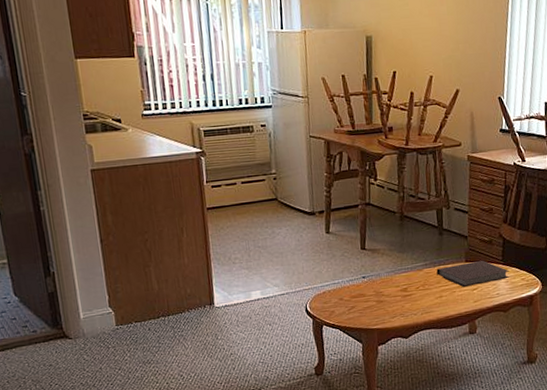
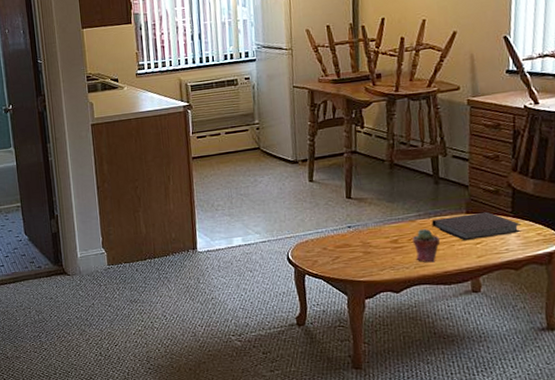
potted succulent: none [419,276,444,309] -> present [412,228,441,263]

